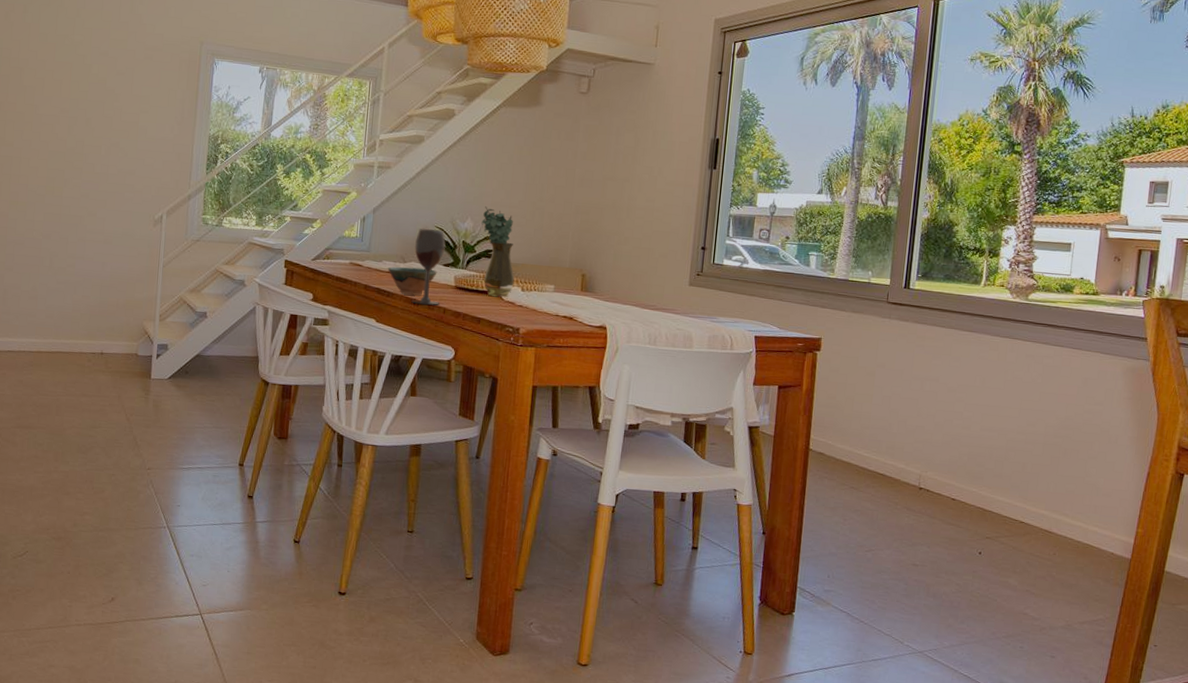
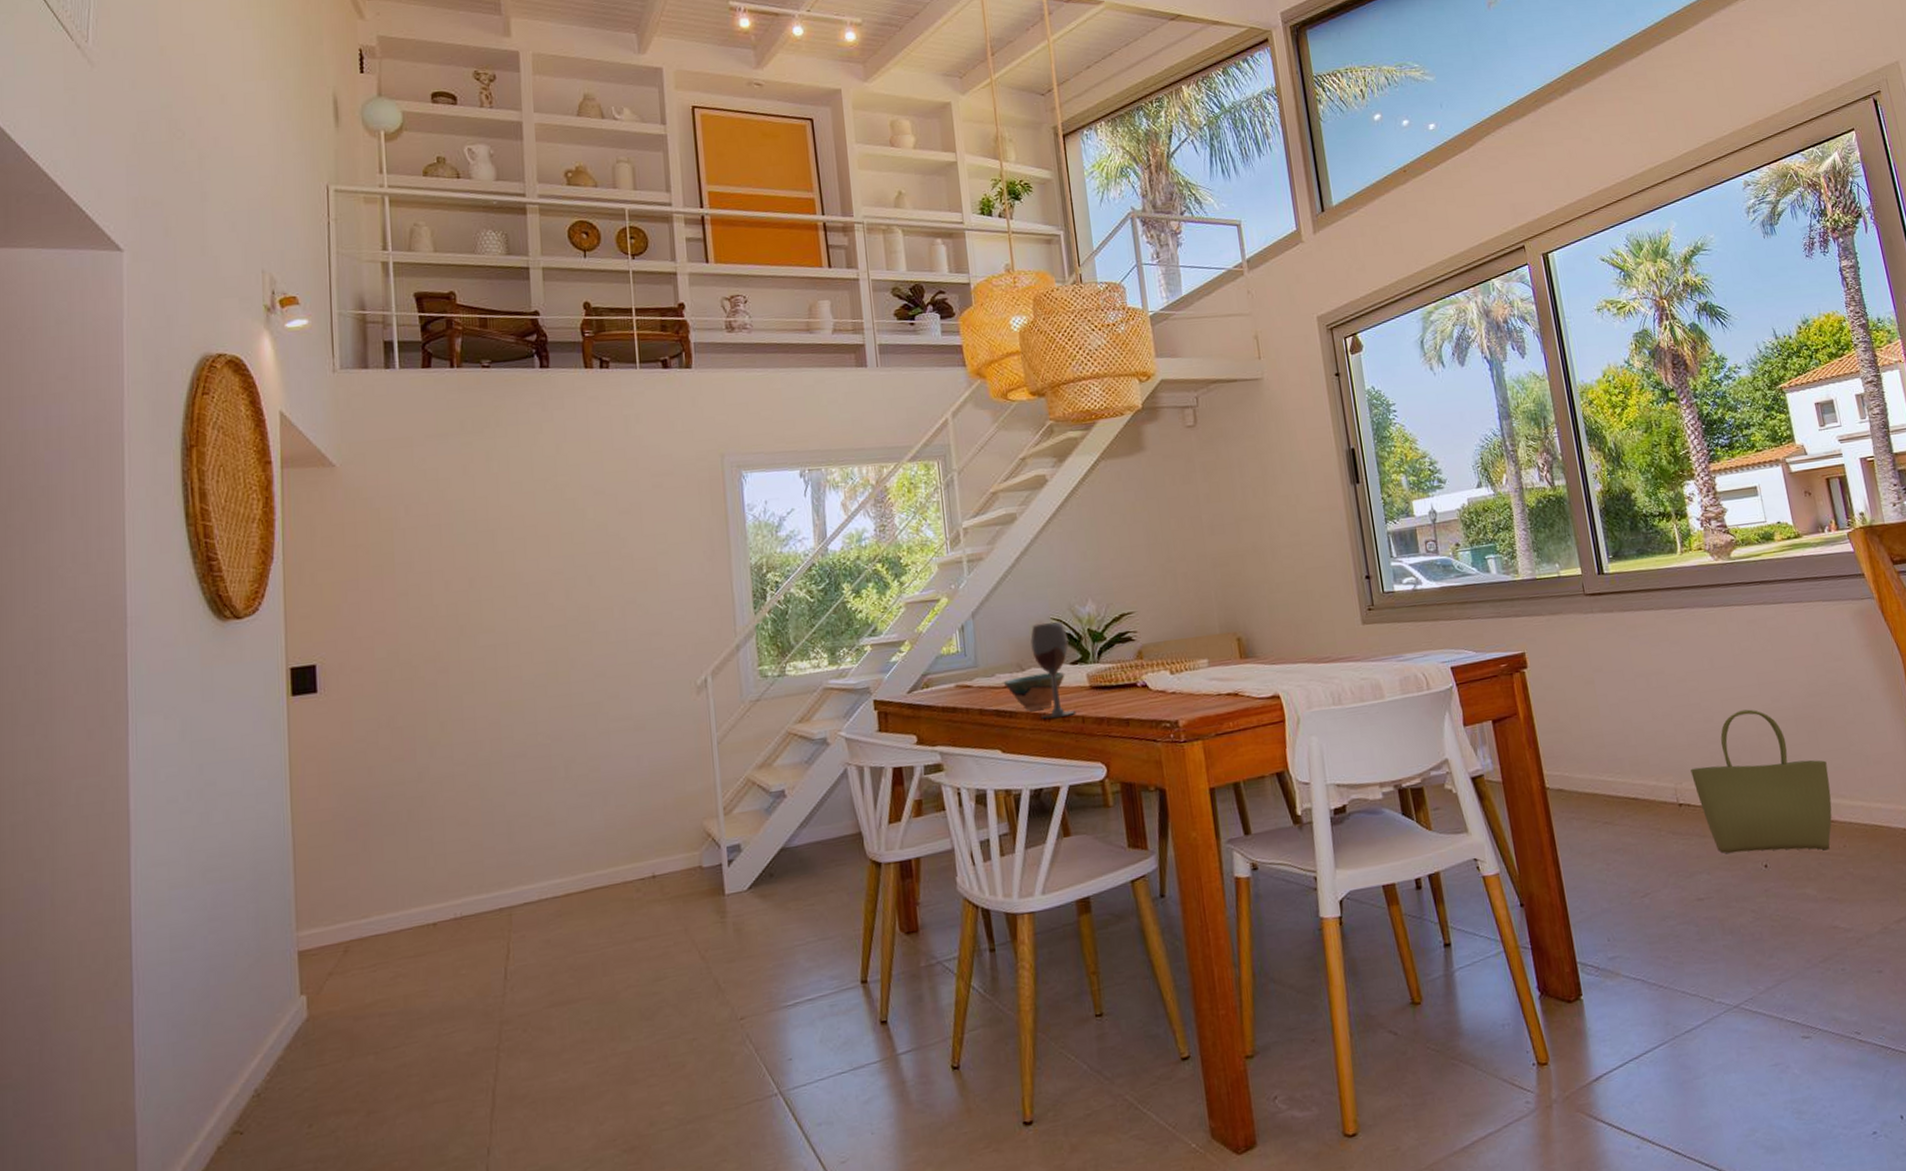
vase: present [481,206,515,298] -> none [1105,581,1160,690]
tote bag: none [937,426,1060,554] -> present [1690,709,1832,854]

